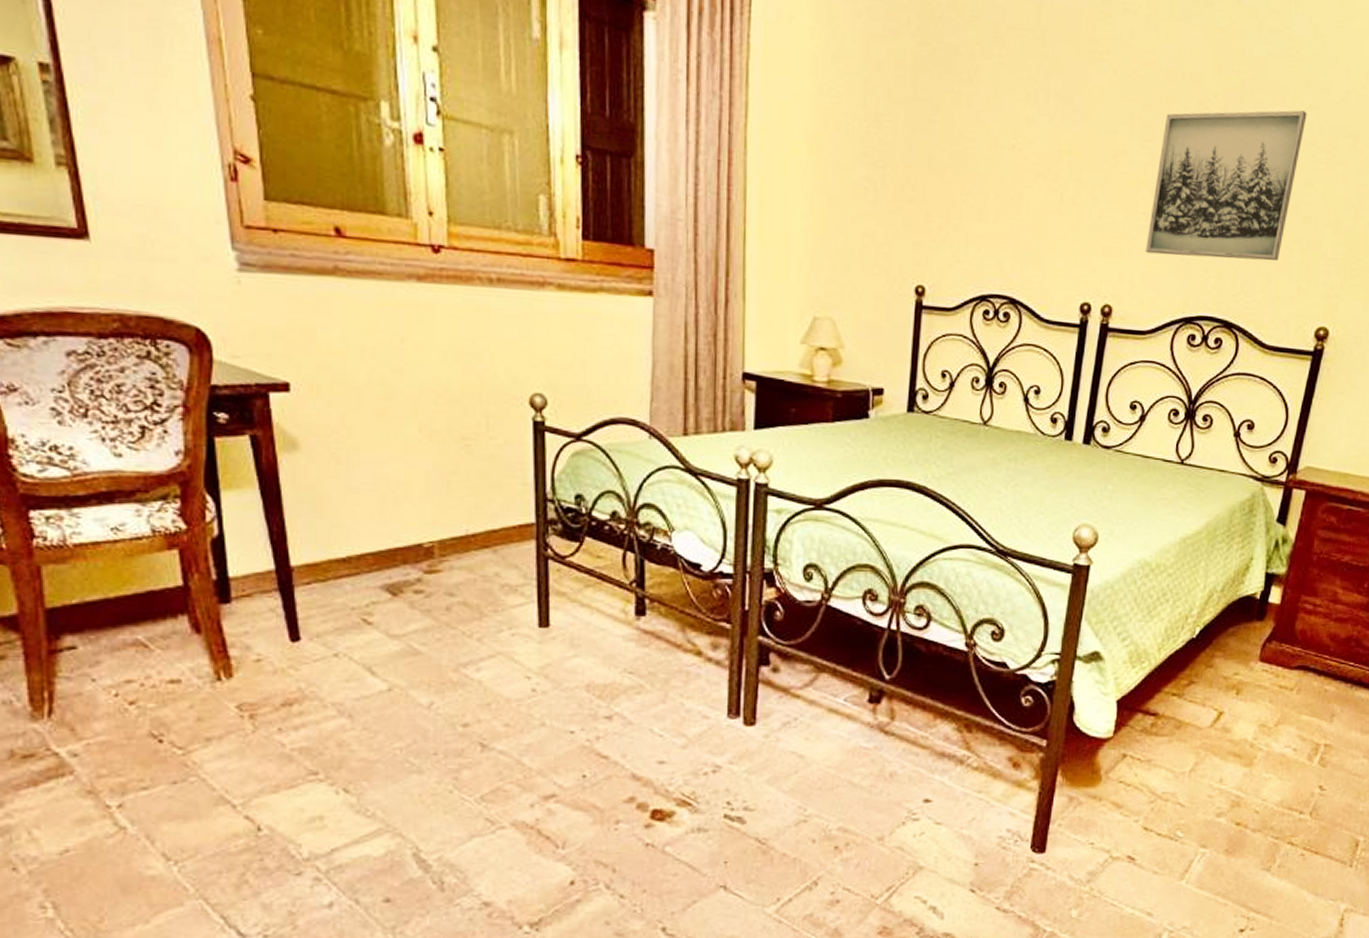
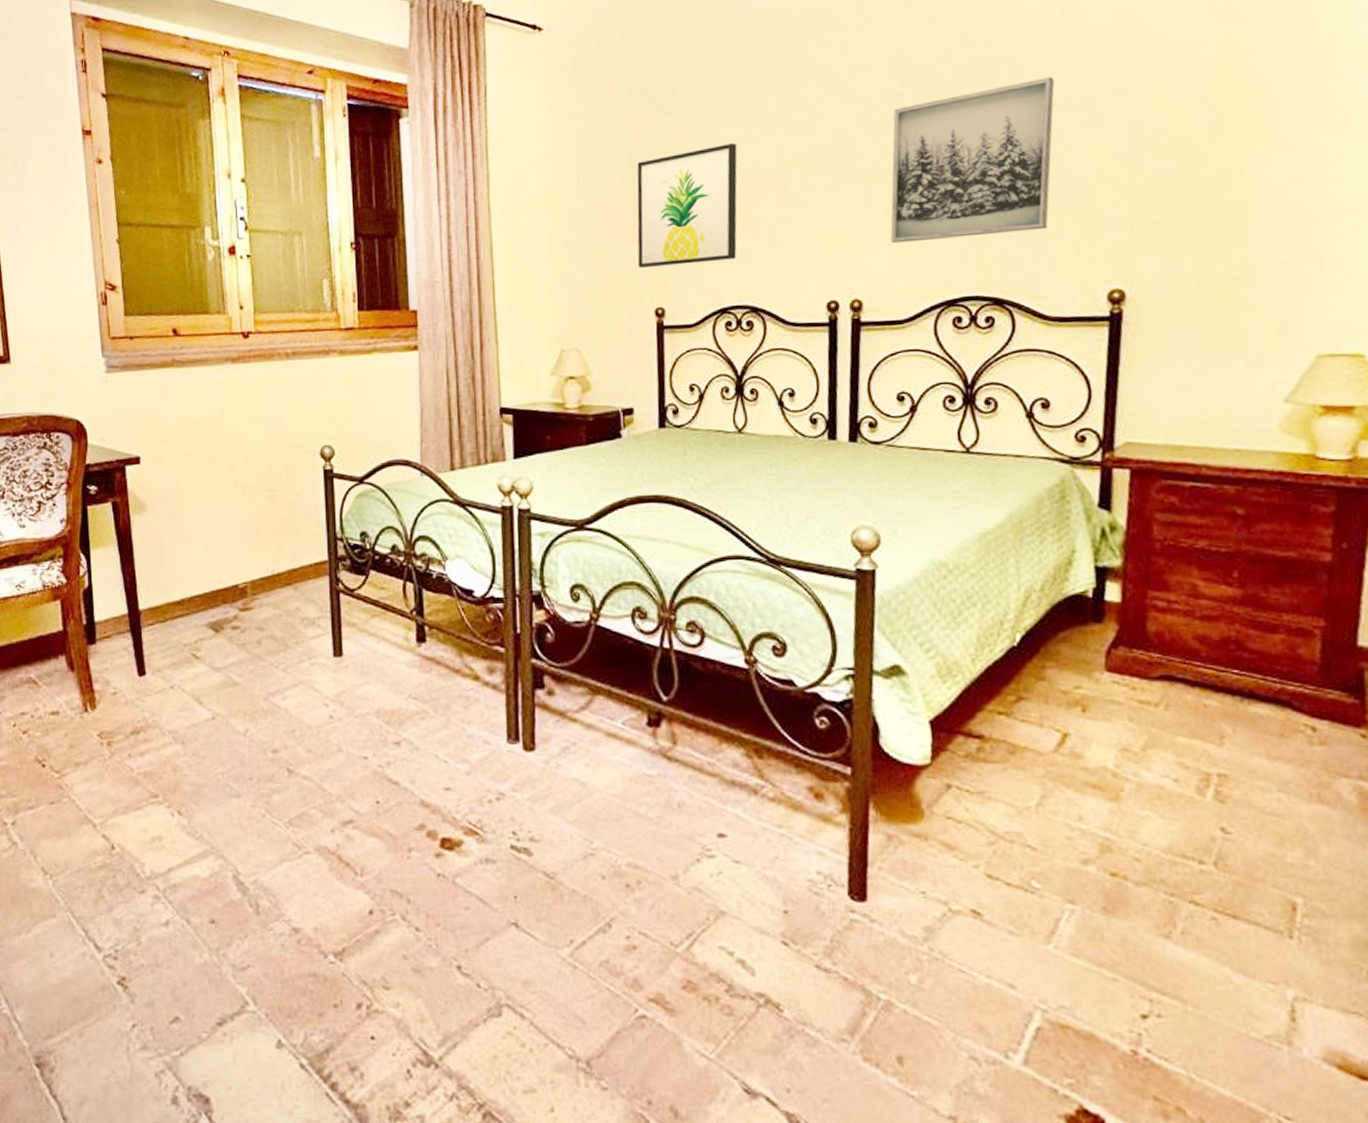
wall art: none [902,117,1015,246] -> present [637,142,738,269]

